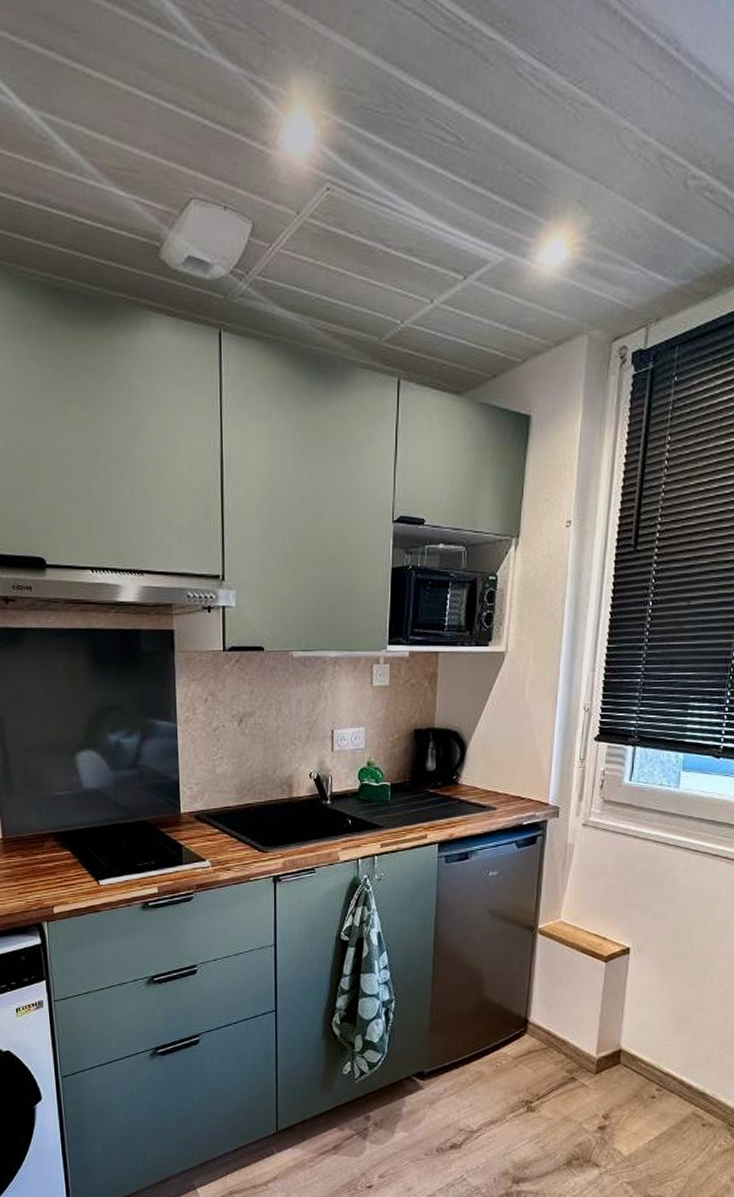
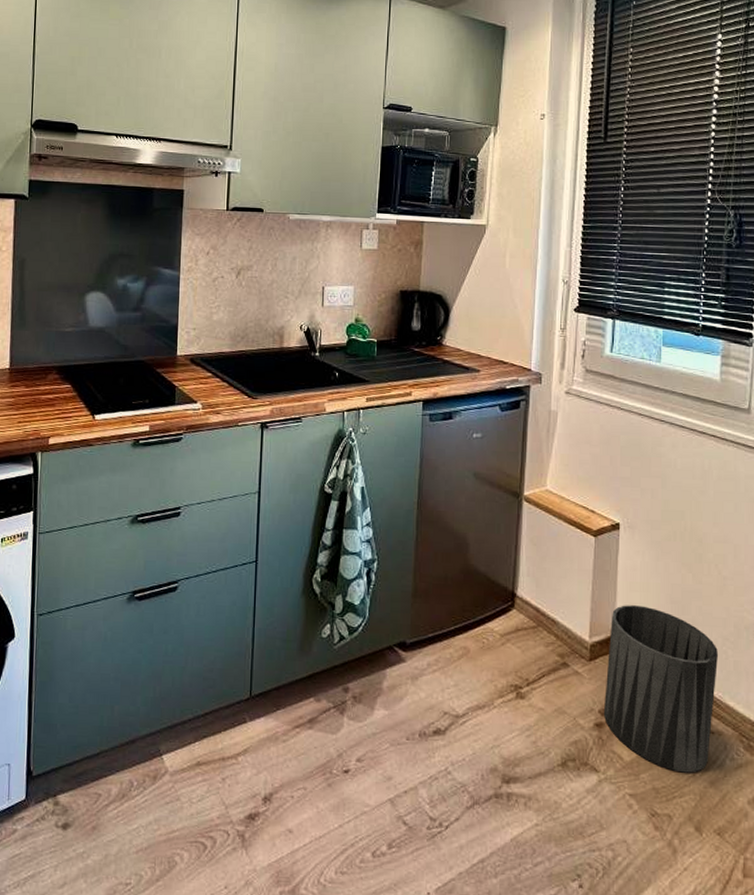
trash can: none [606,1021,714,1161] -> present [603,605,718,773]

